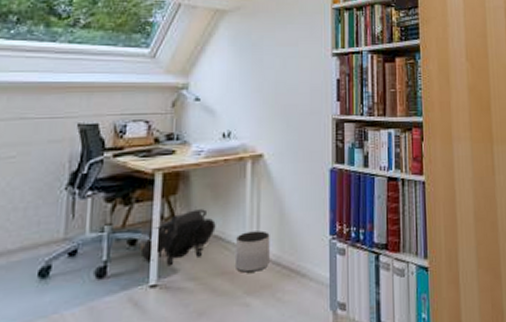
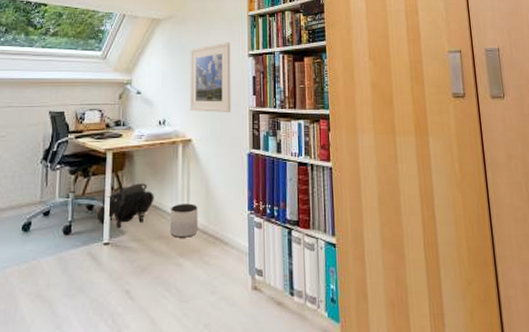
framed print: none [261,39,311,122] -> present [189,42,231,112]

